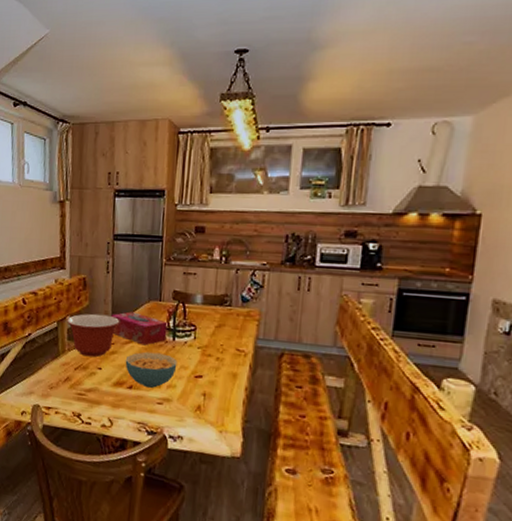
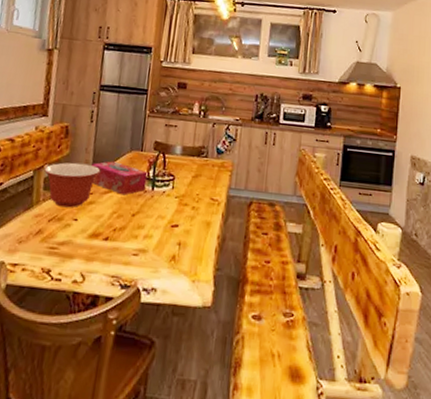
cereal bowl: present [125,351,177,388] -> none [102,201,155,239]

